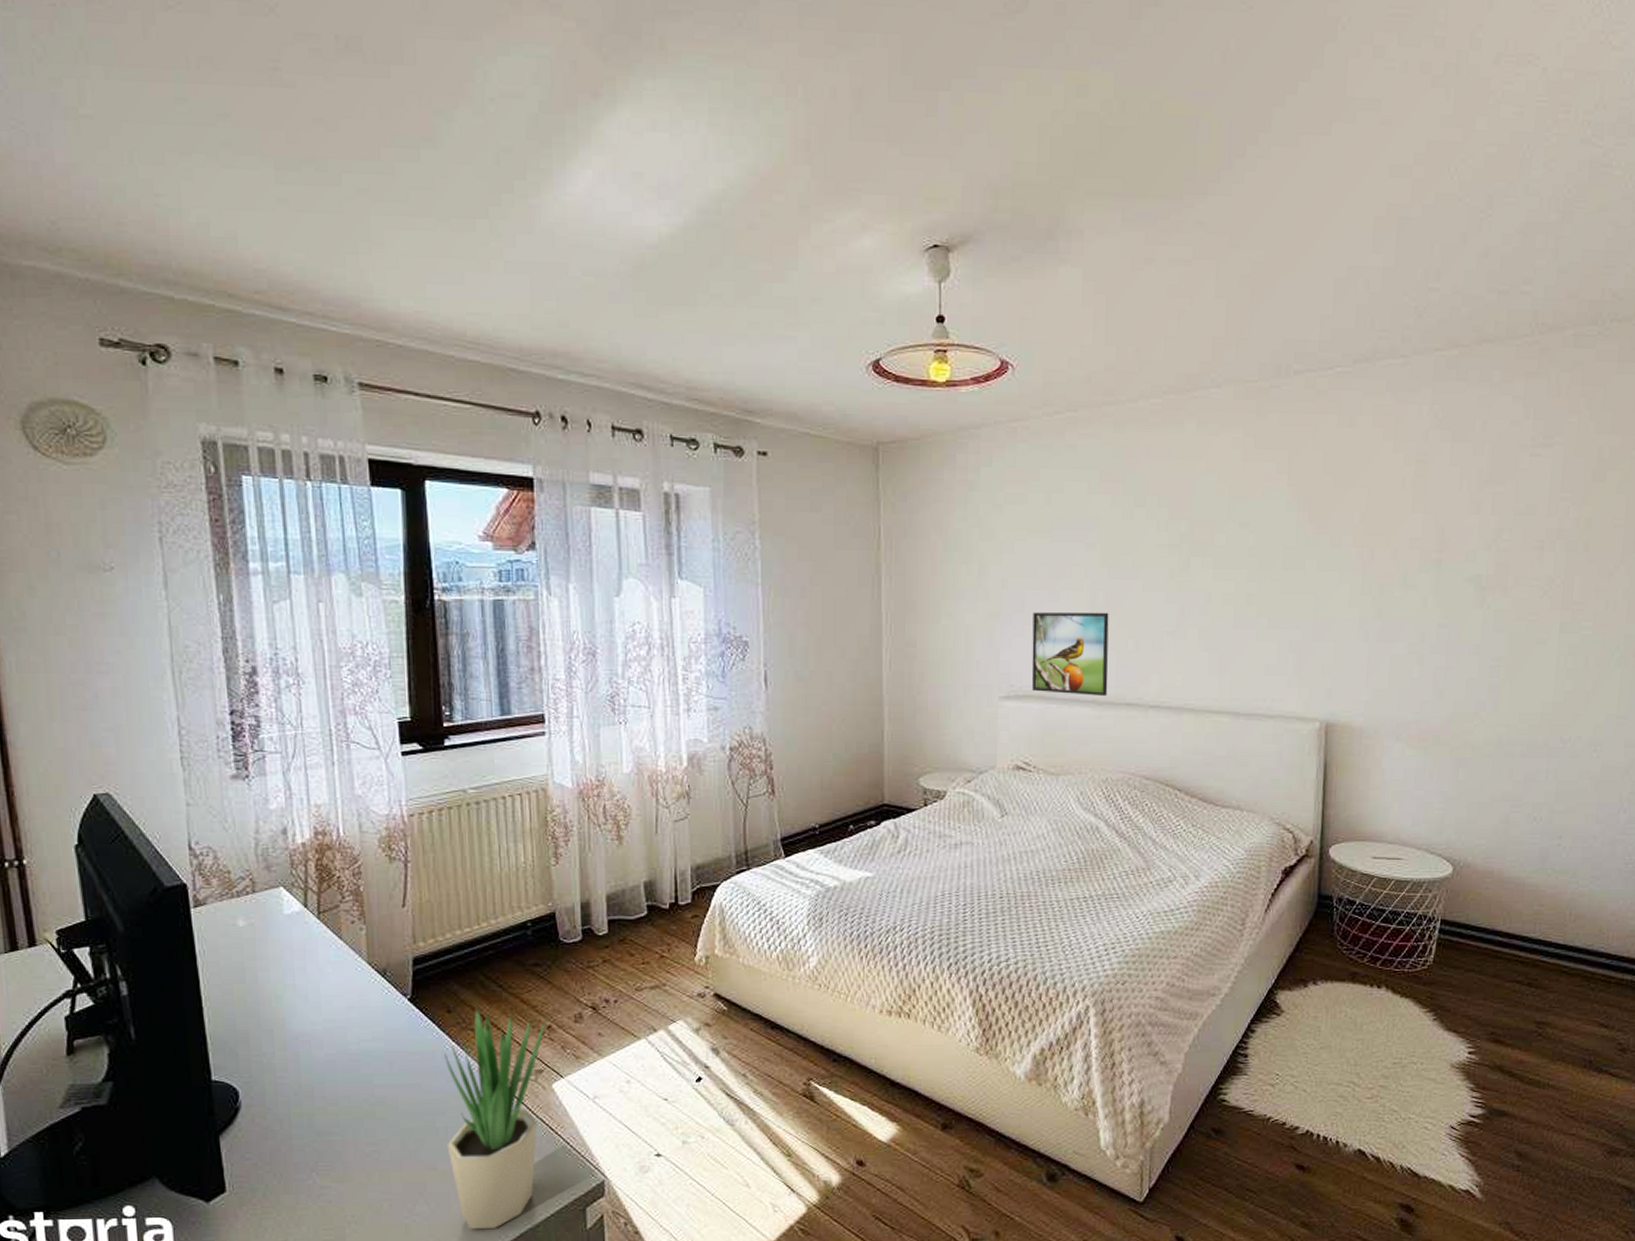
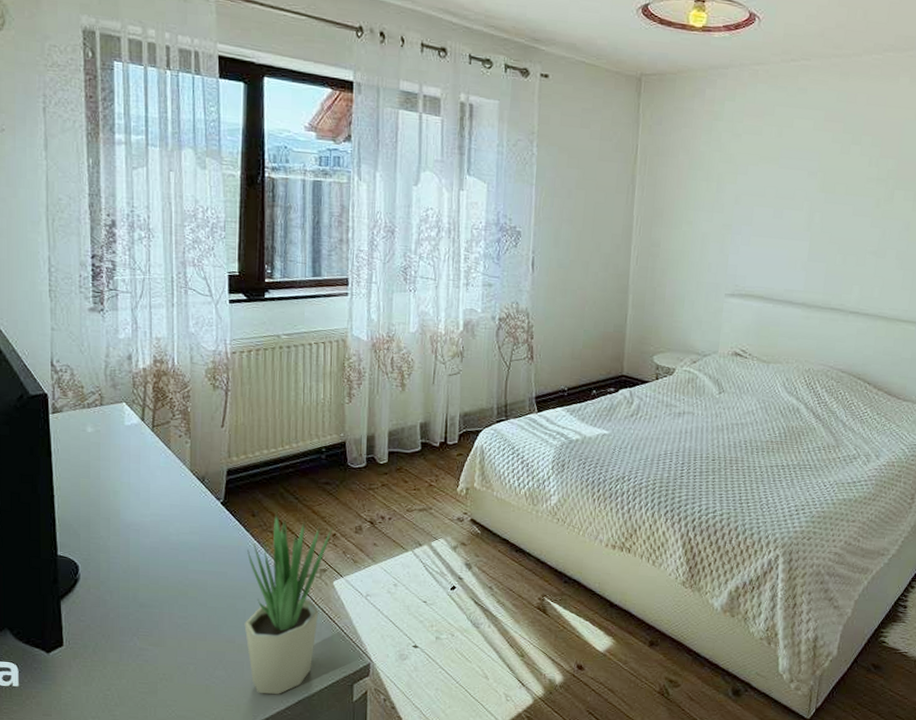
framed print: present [1031,612,1109,696] -> none [753,226,823,300]

